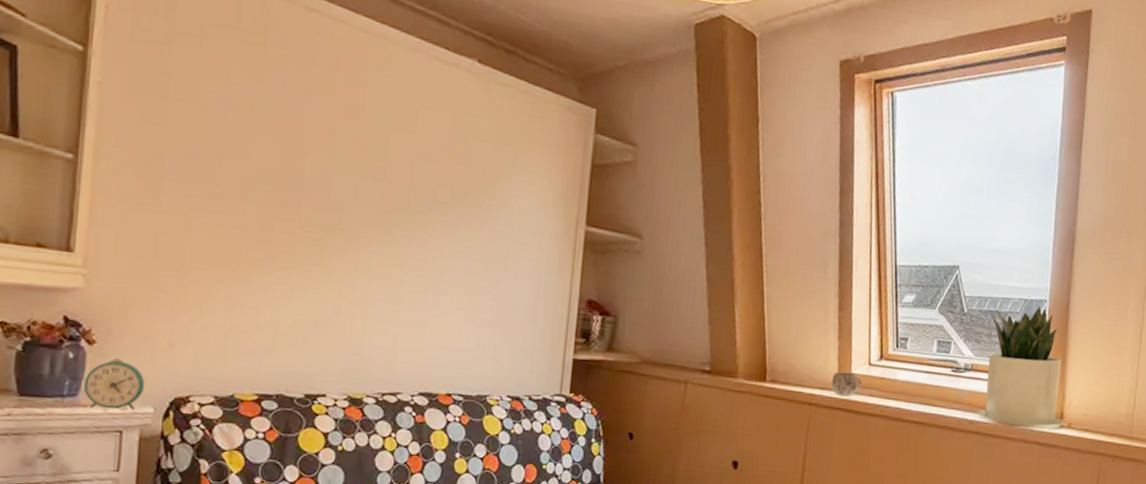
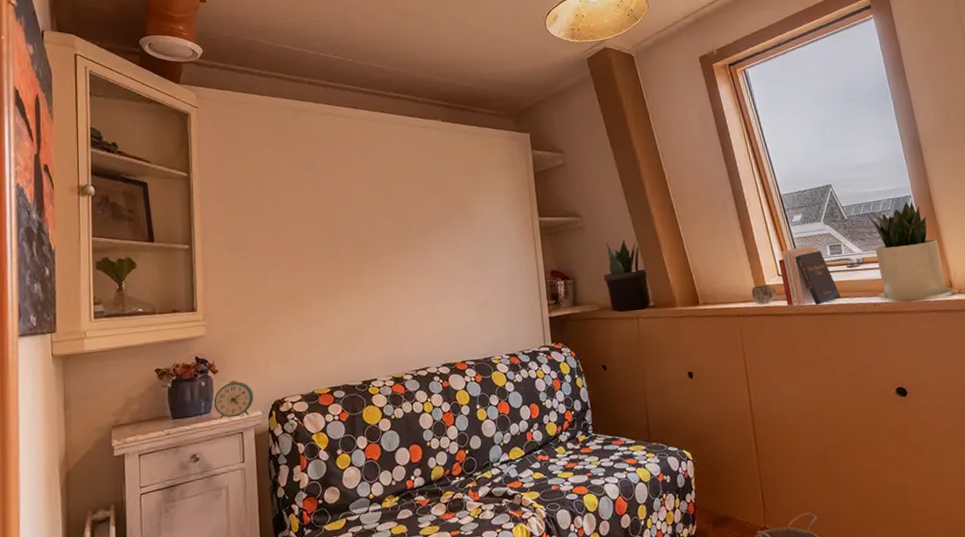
planter: none [653,277,712,374] -> present [603,239,651,313]
books: none [870,335,936,410] -> present [778,246,841,307]

